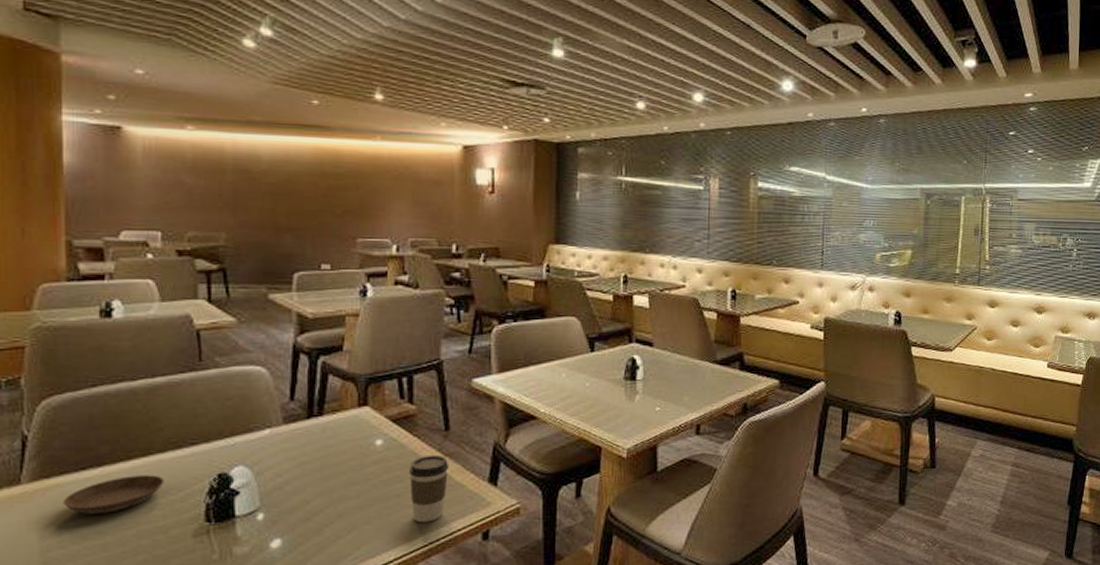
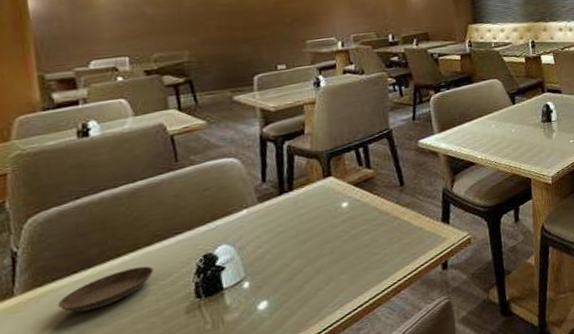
coffee cup: present [409,454,450,523] -> none [373,206,408,265]

